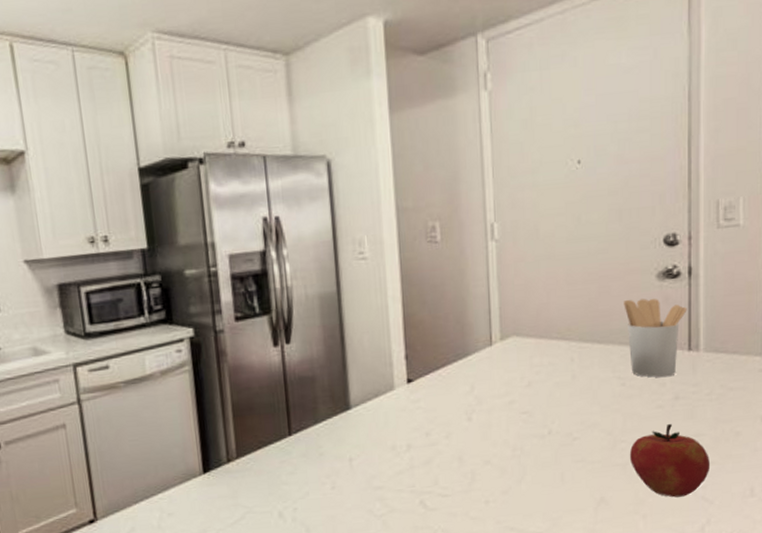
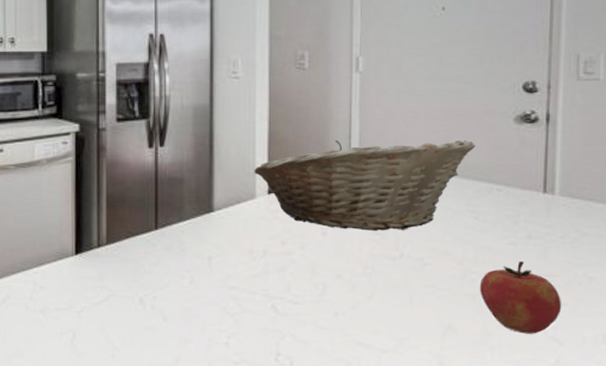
fruit basket: none [391,303,620,412] -> present [254,140,476,231]
utensil holder: present [624,298,687,378] -> none [480,138,544,216]

